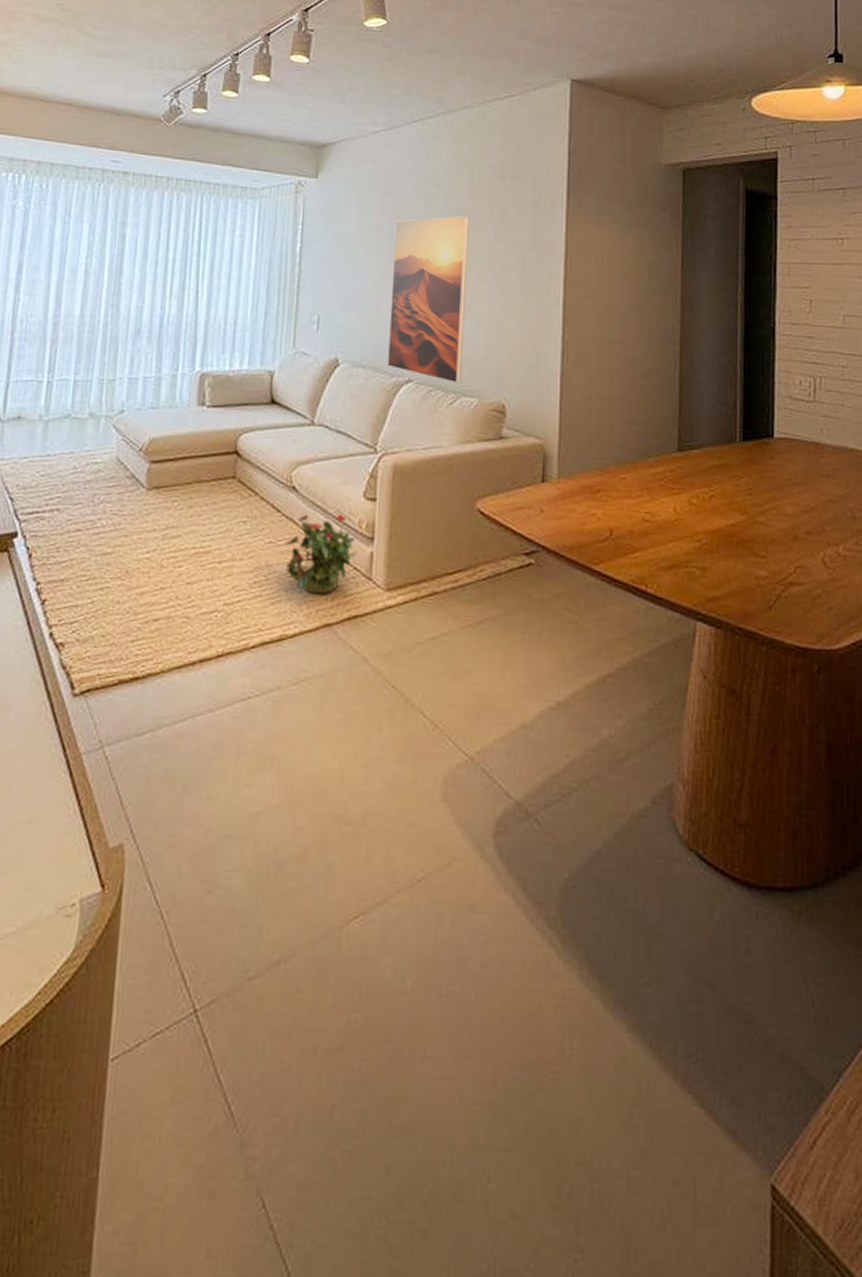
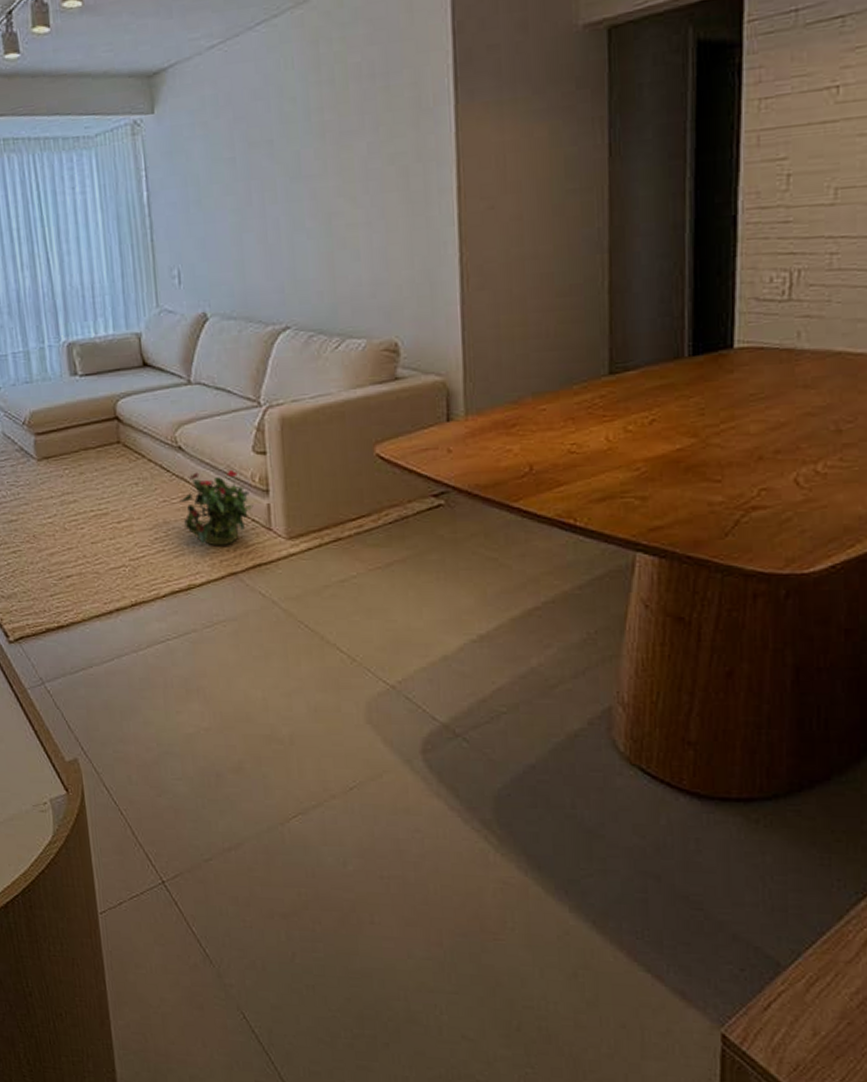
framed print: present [387,216,469,384] -> none [250,132,345,326]

